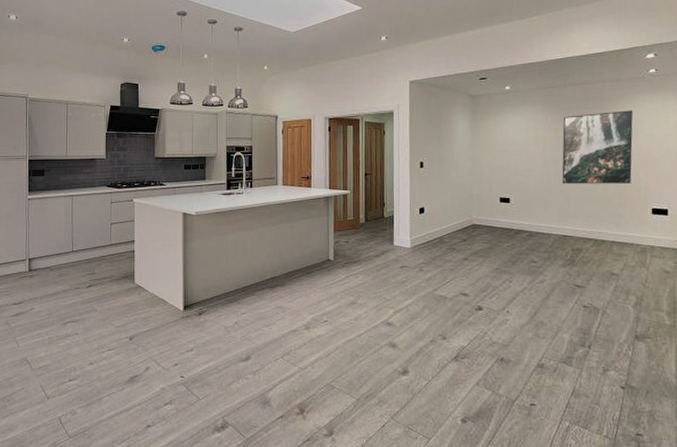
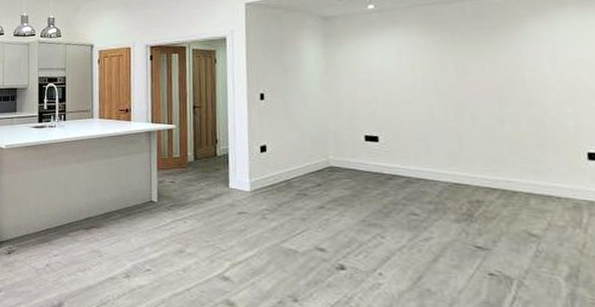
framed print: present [562,110,634,184] -> none [448,29,554,121]

